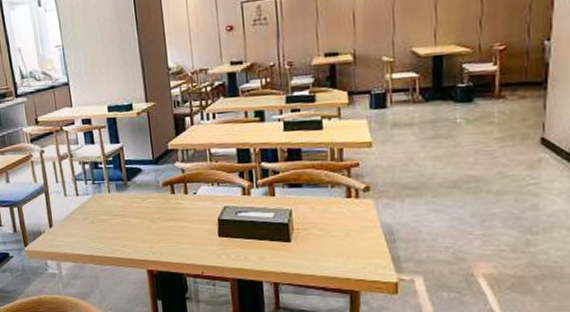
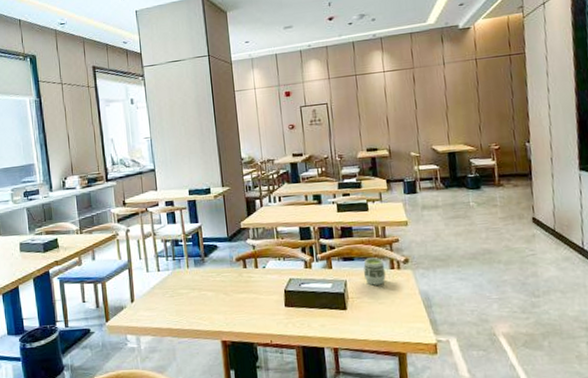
cup: none [312,184,340,216] -> present [363,257,386,286]

